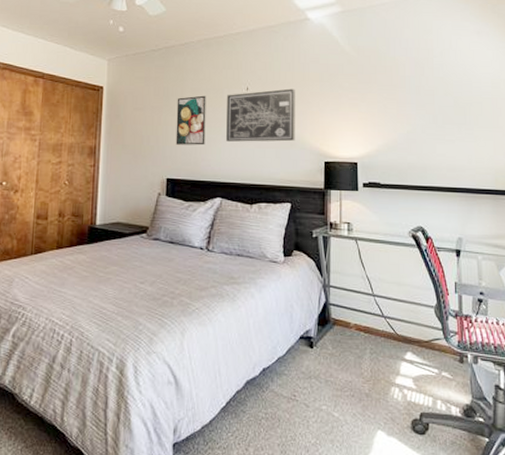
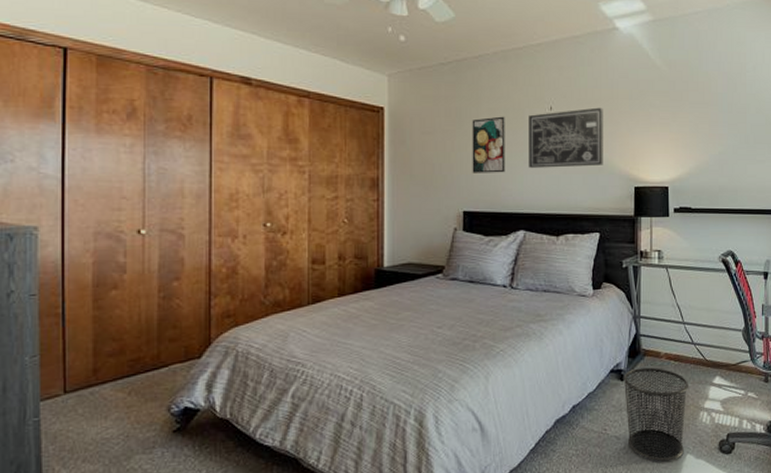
waste bin: none [312,336,379,435] -> present [623,367,688,462]

